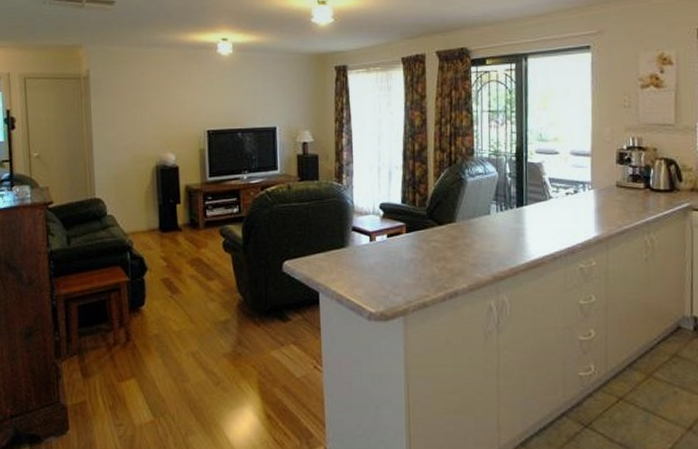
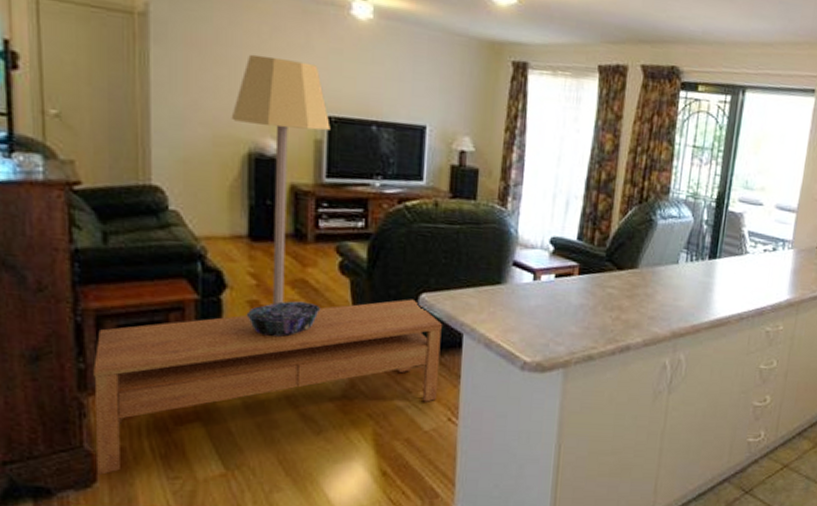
coffee table: none [64,266,304,424] -> present [93,299,442,475]
lamp: none [143,93,209,280] -> present [231,54,331,304]
decorative bowl: none [161,276,213,305] -> present [246,301,321,337]

